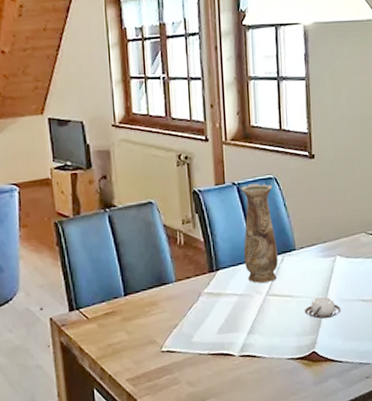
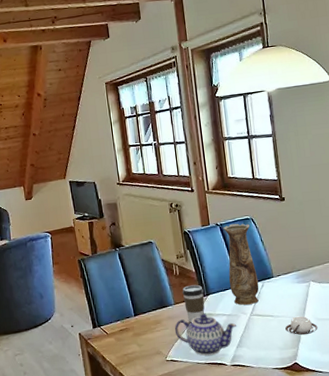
teapot: none [174,292,249,345] -> present [174,313,236,356]
coffee cup: none [186,257,213,305] -> present [182,285,205,323]

